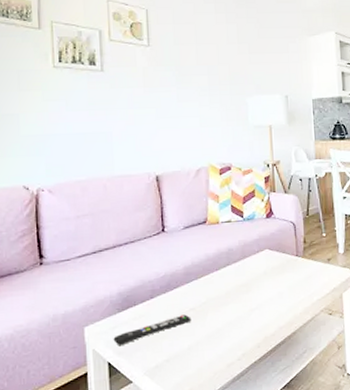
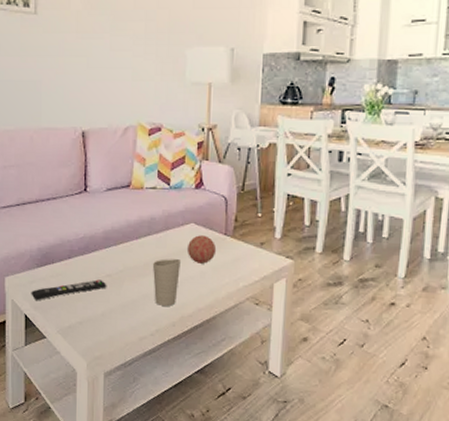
cup: none [233,284,260,330] -> present [152,259,180,306]
decorative ball: none [265,259,291,285] -> present [188,235,217,264]

